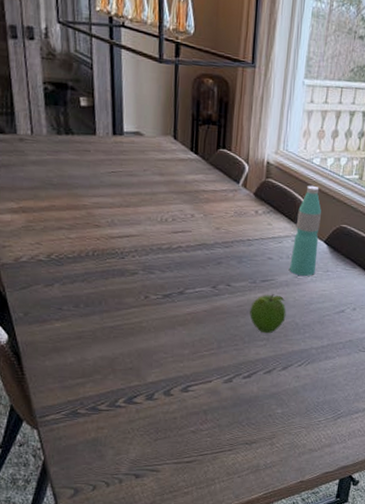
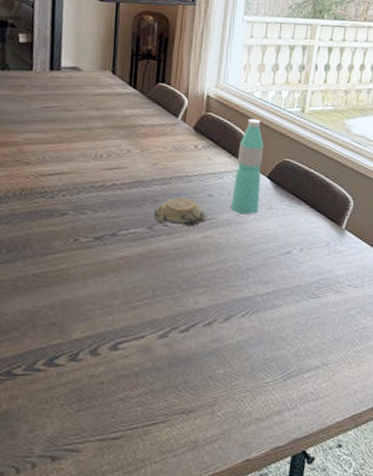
decorative bowl: none [218,260,266,287] -> present [154,197,206,227]
fruit: present [249,294,286,334] -> none [188,235,228,280]

